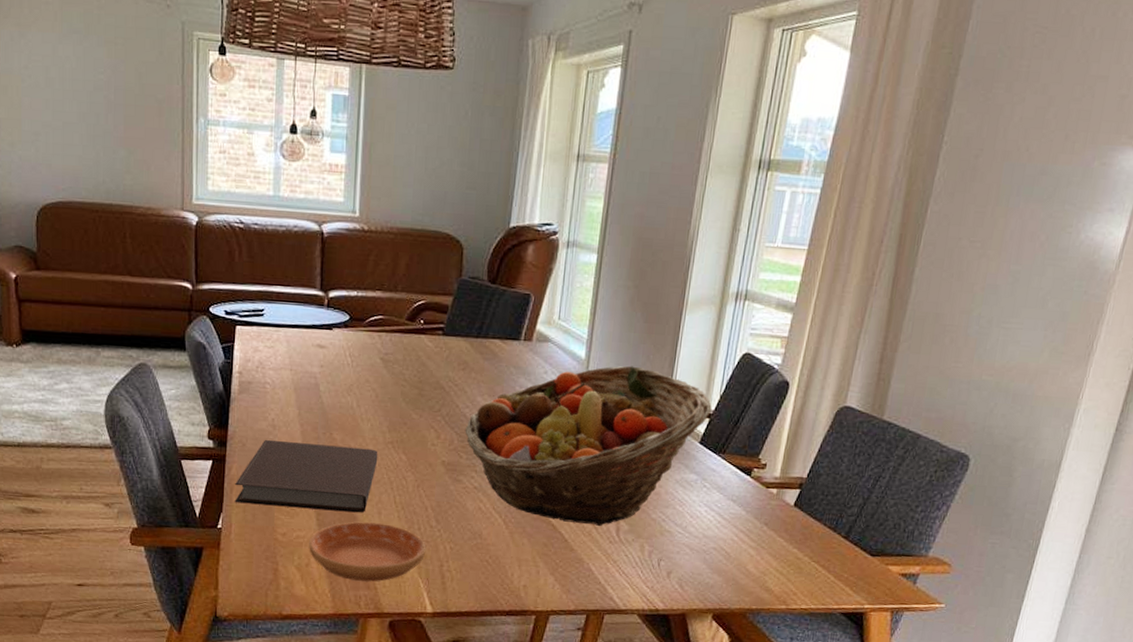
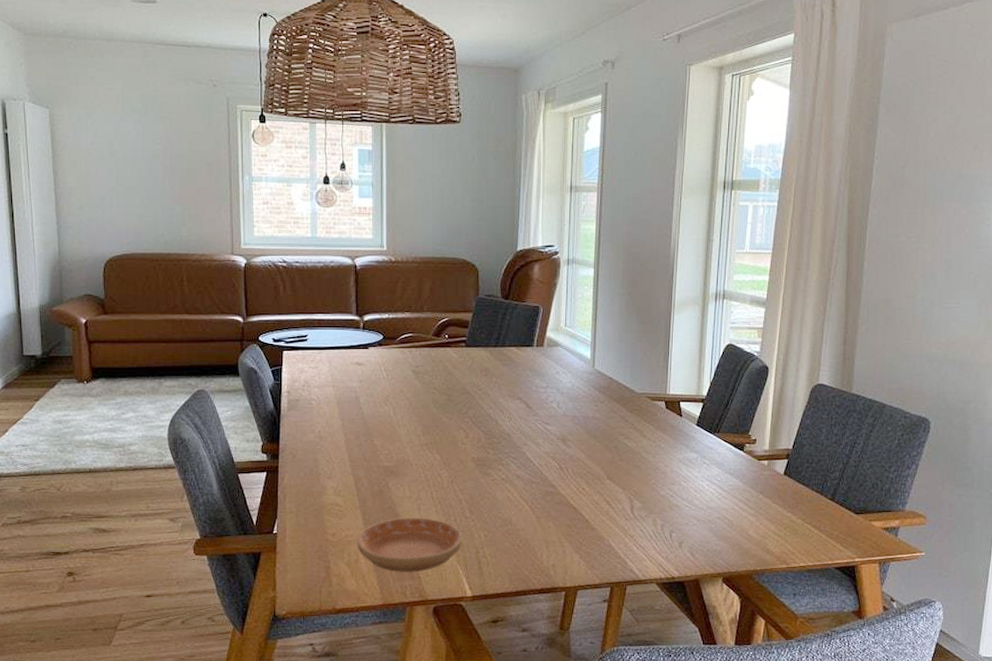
notebook: present [235,439,378,513] -> none [288,449,415,510]
fruit basket: present [464,366,712,526] -> none [490,362,704,505]

